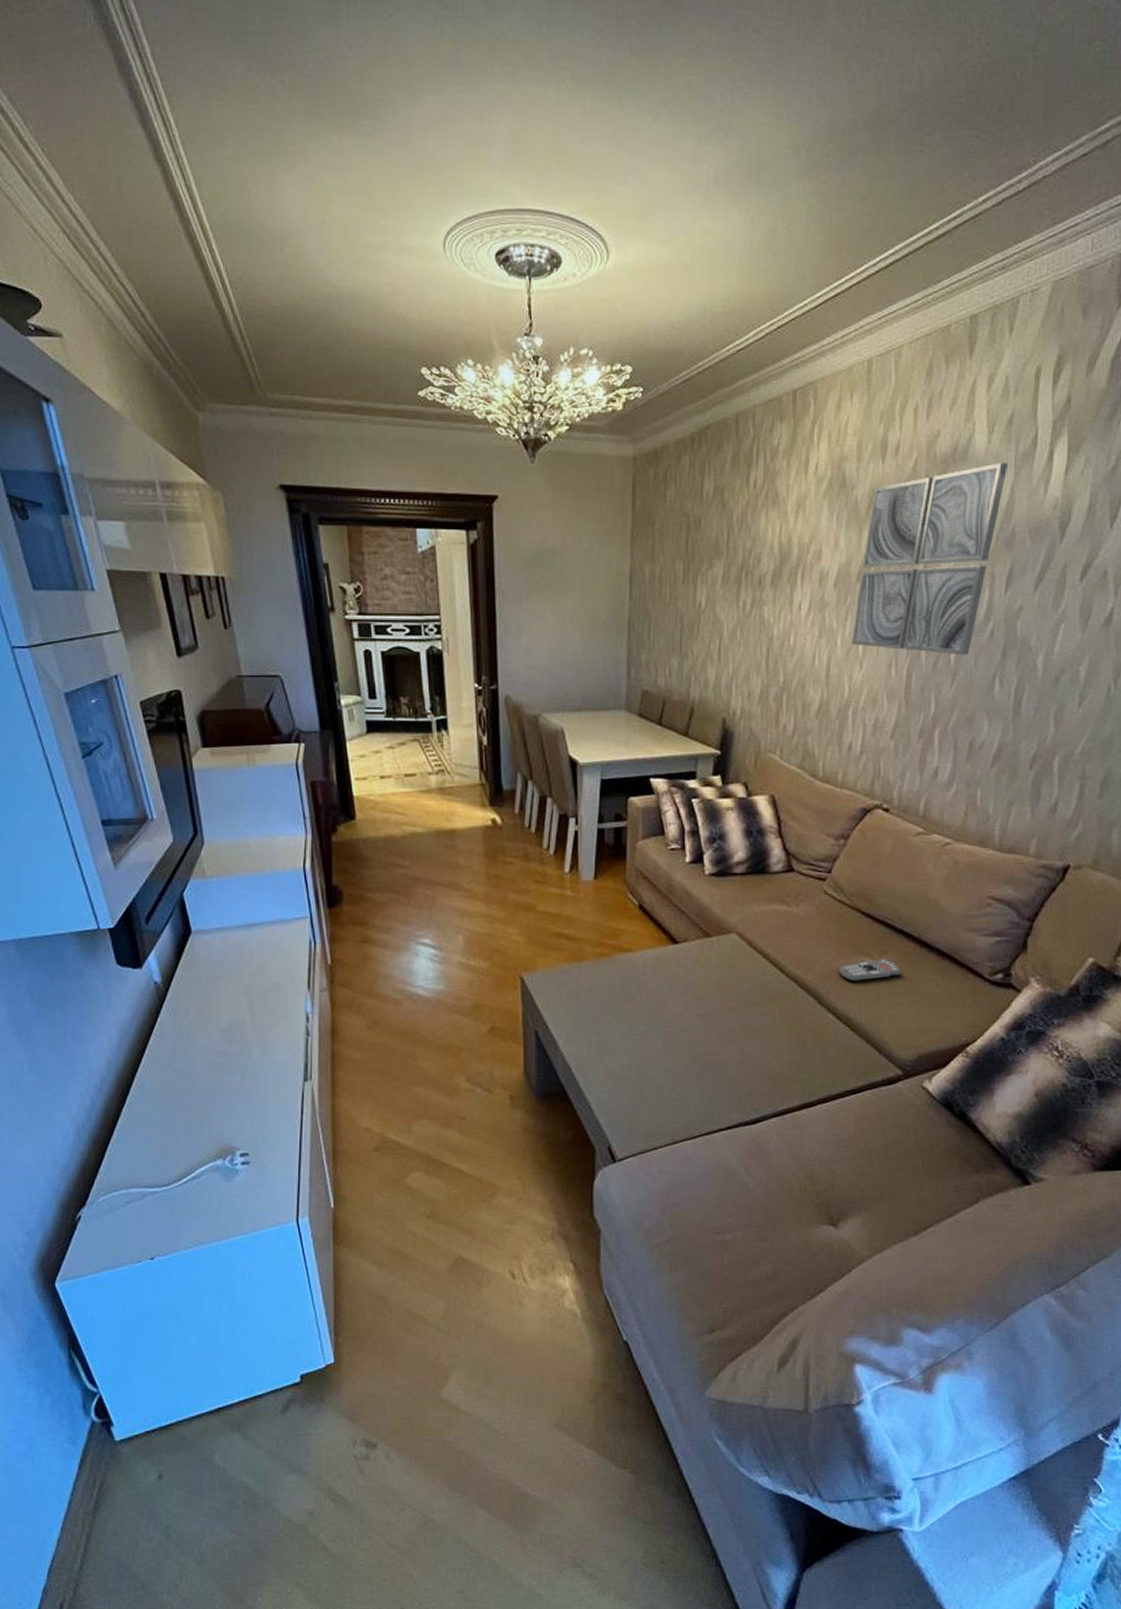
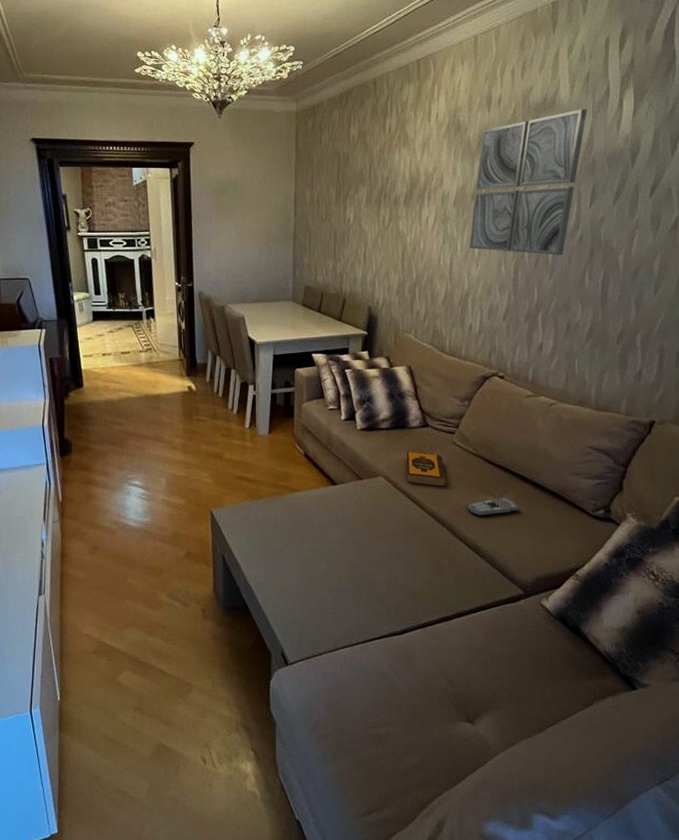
hardback book: none [765,902,816,946] -> present [406,451,448,487]

